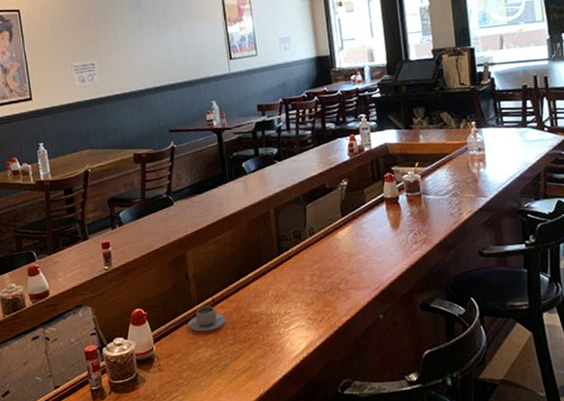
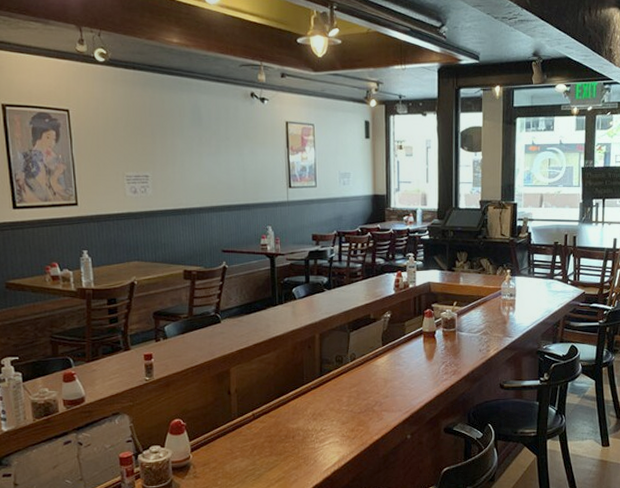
teacup: present [188,306,226,332] -> none [227,420,264,443]

